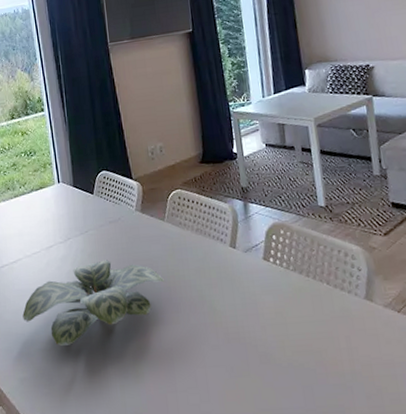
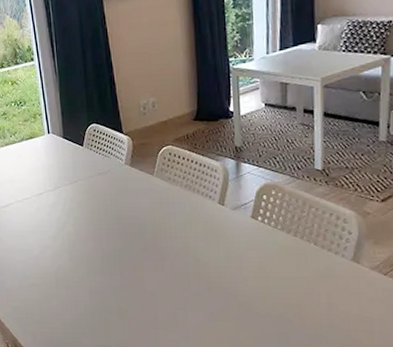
plant: present [22,260,165,346] -> none [15,209,151,282]

